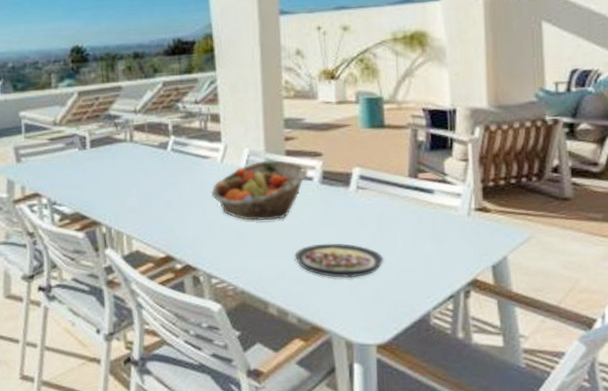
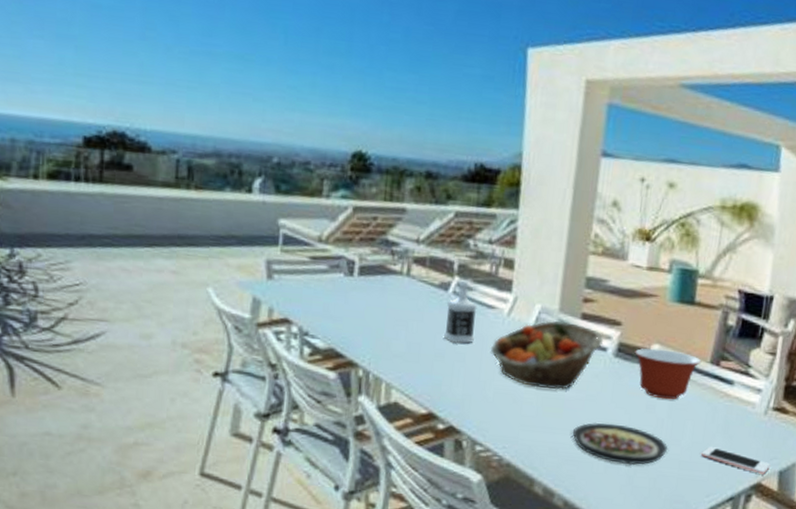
bottle: none [168,138,196,192] -> present [444,280,478,343]
mixing bowl: none [338,171,401,215] -> present [635,348,702,400]
cell phone: none [416,252,483,271] -> present [701,447,771,474]

